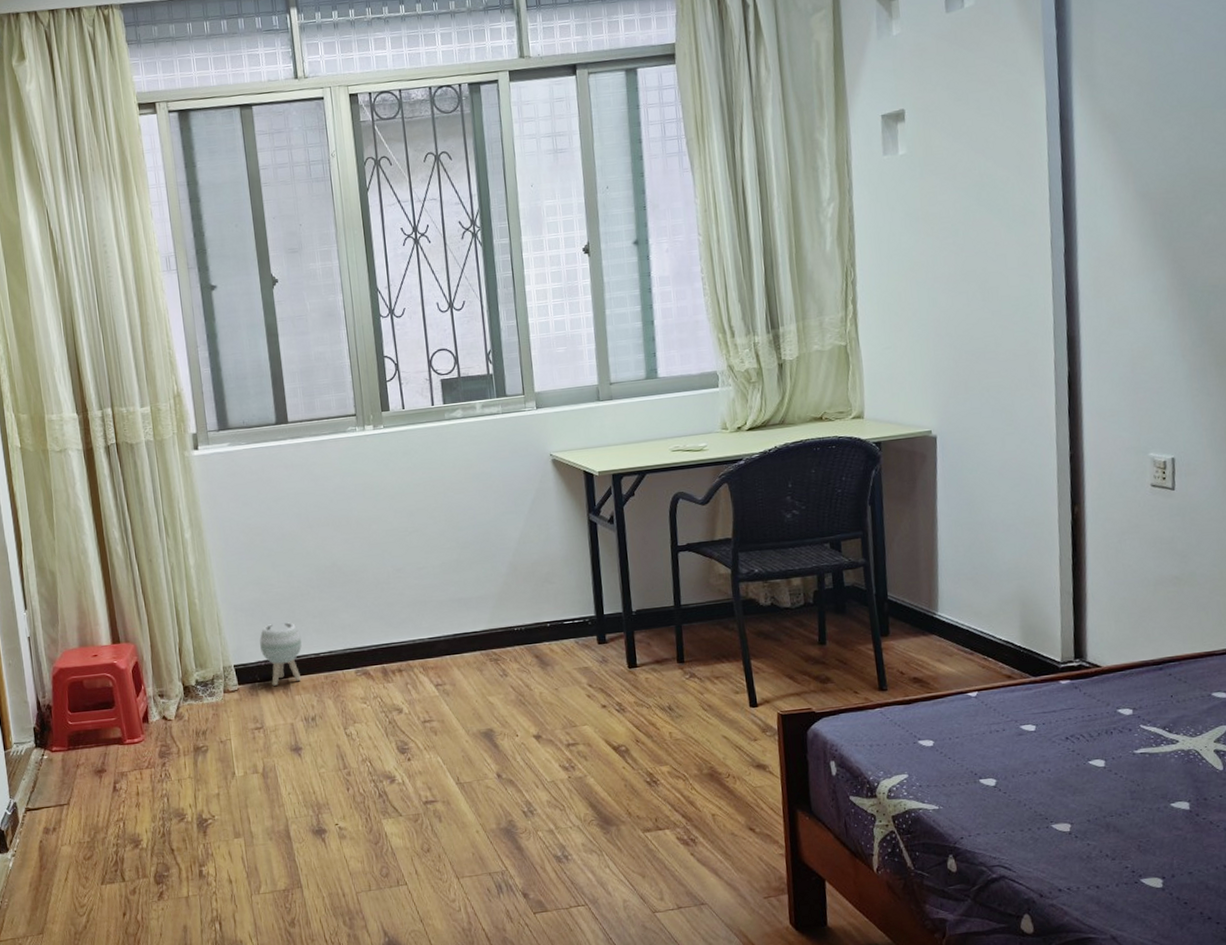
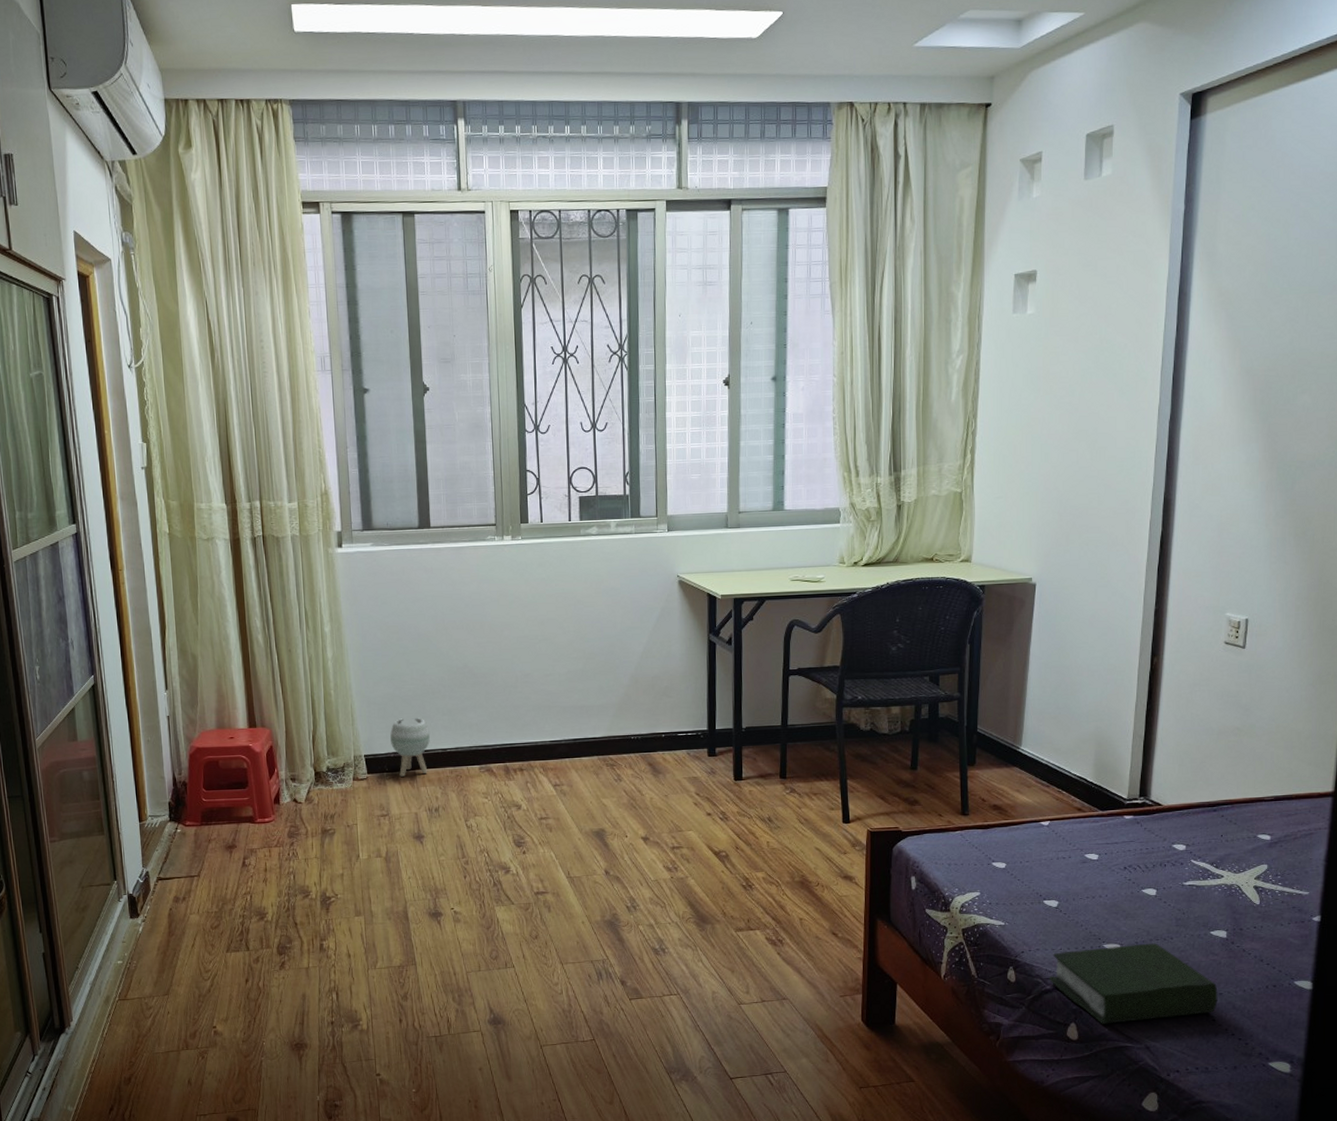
book: none [993,819,1188,914] -> present [1048,943,1218,1024]

